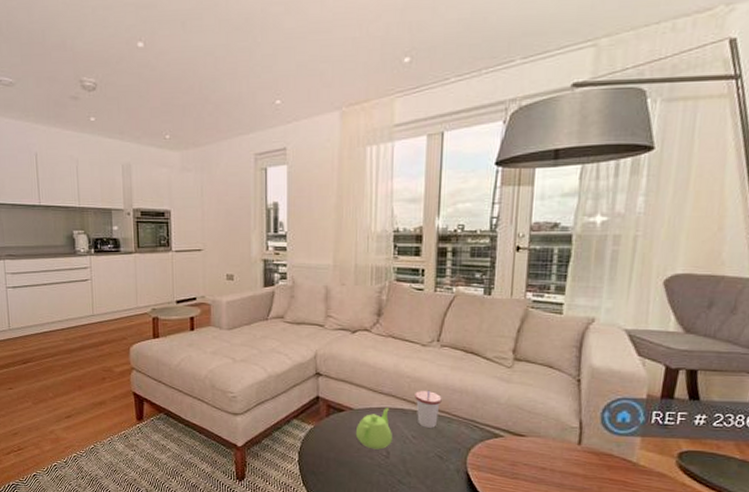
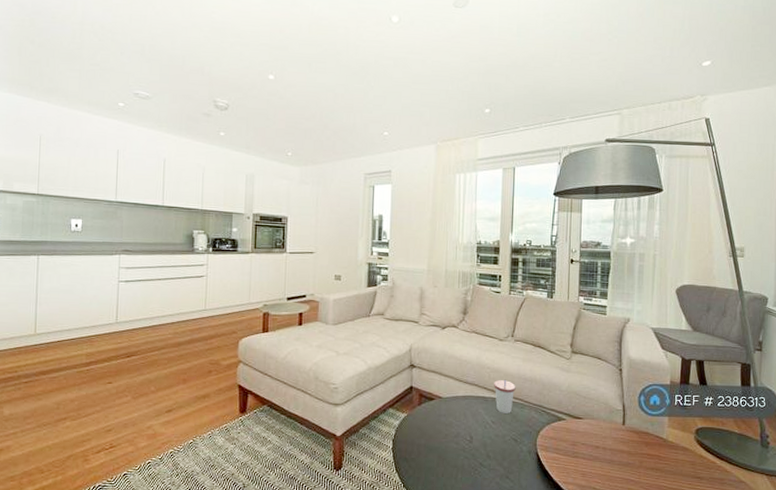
teapot: present [355,408,392,450] -> none [443,396,475,435]

